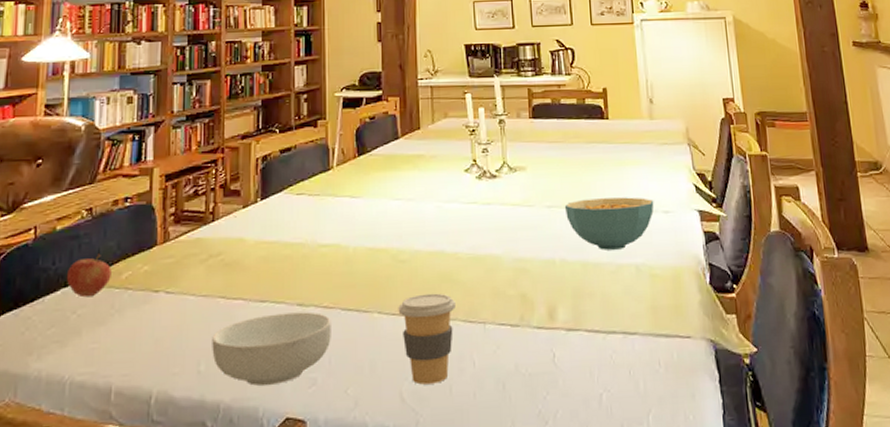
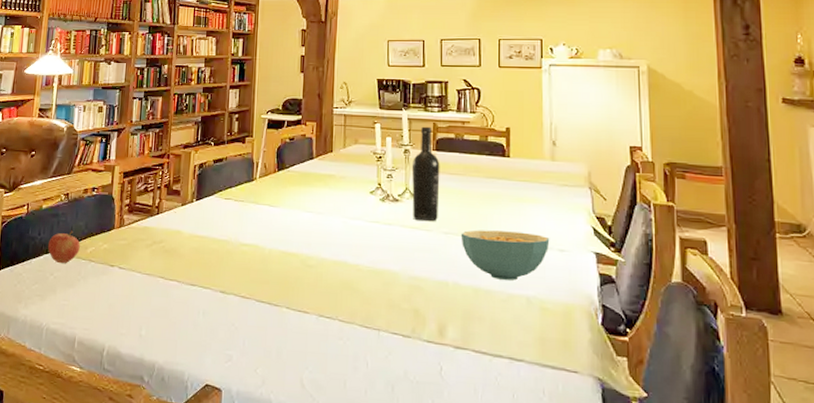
cereal bowl: present [212,312,331,386] -> none [151,296,247,356]
coffee cup: present [398,293,456,385] -> none [304,297,354,377]
wine bottle: none [508,93,540,197] -> present [411,126,440,222]

